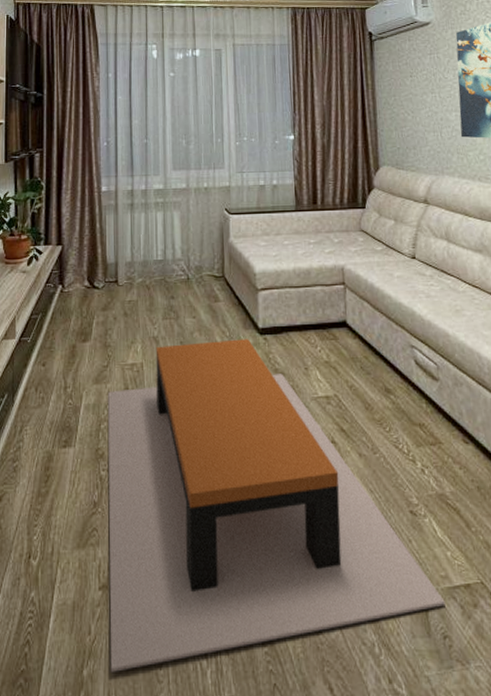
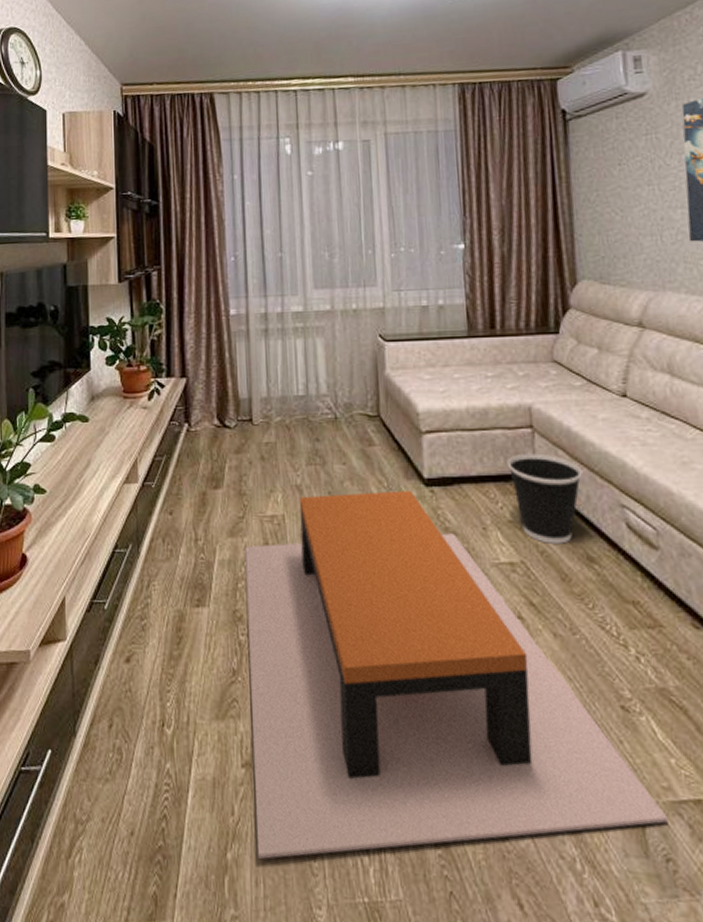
wastebasket: none [325,305,382,379] -> present [507,453,583,544]

